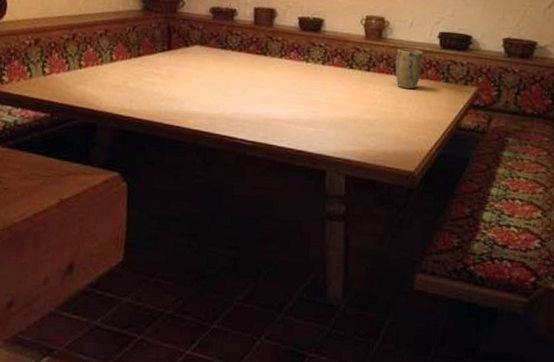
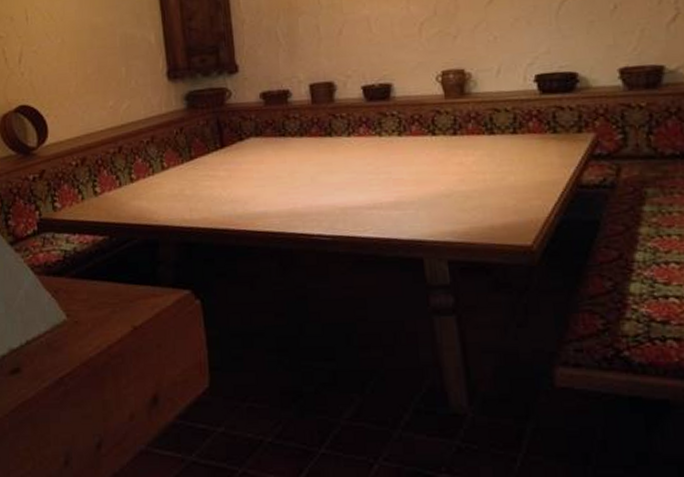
plant pot: present [395,48,423,90] -> none [485,100,521,149]

